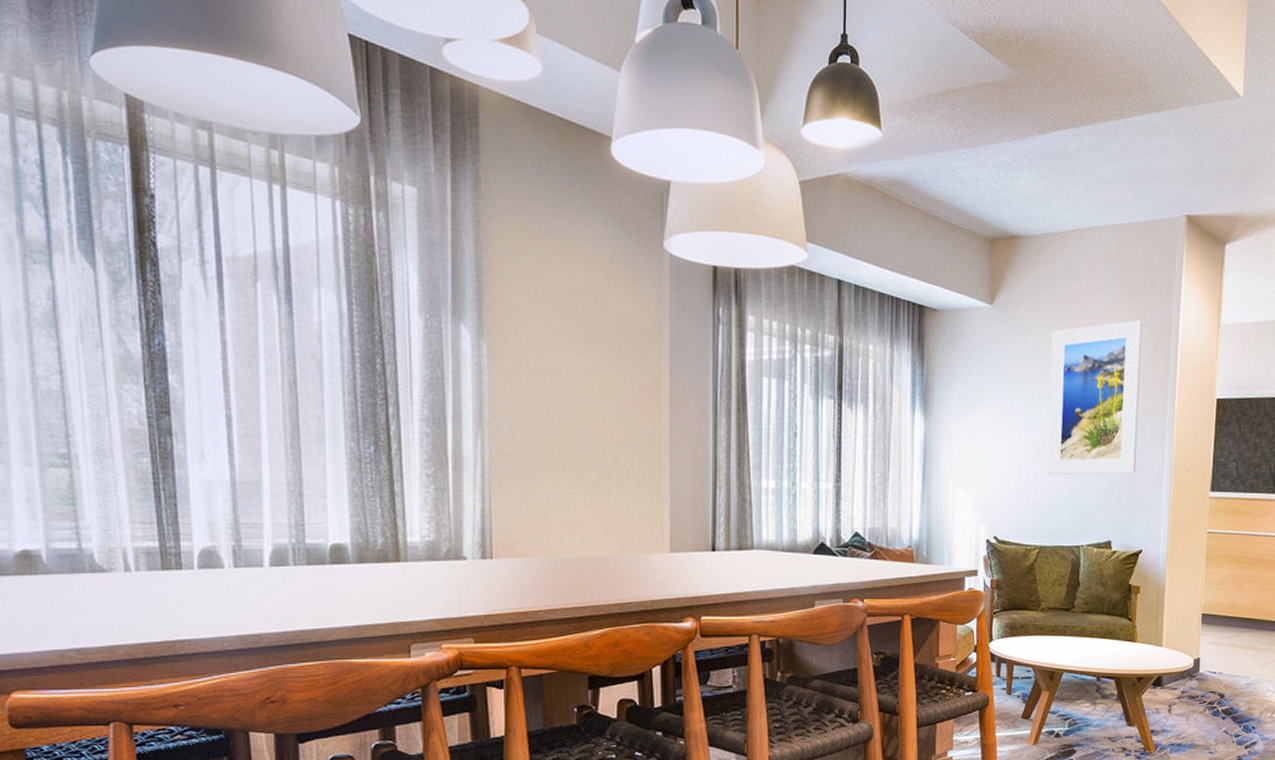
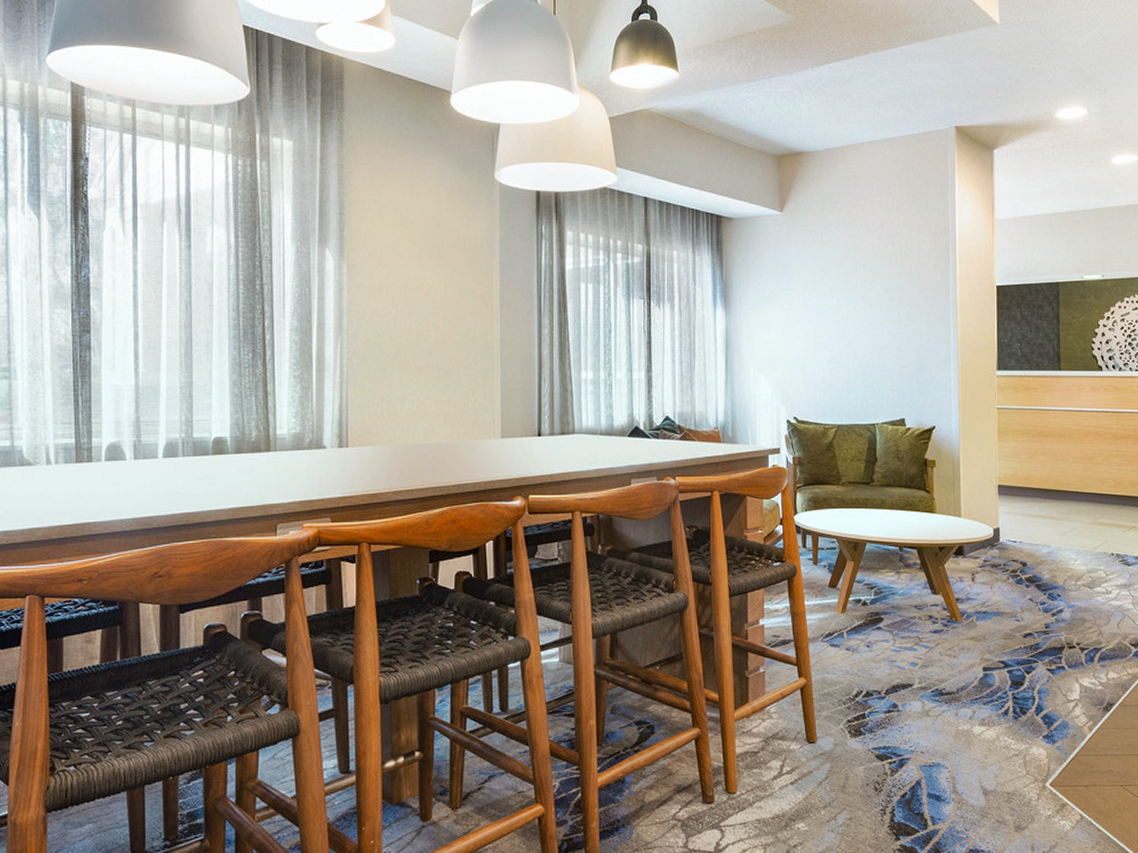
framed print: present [1047,320,1143,475] -> none [837,219,924,360]

